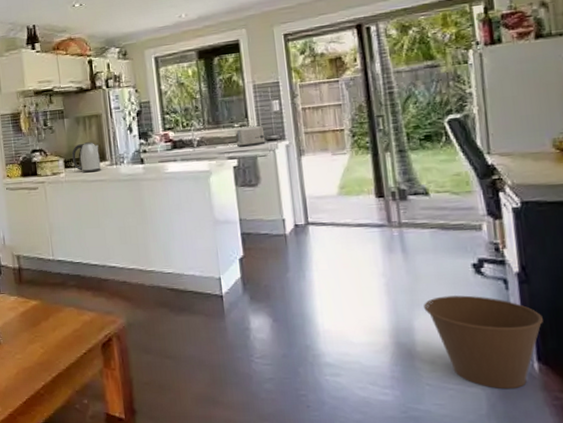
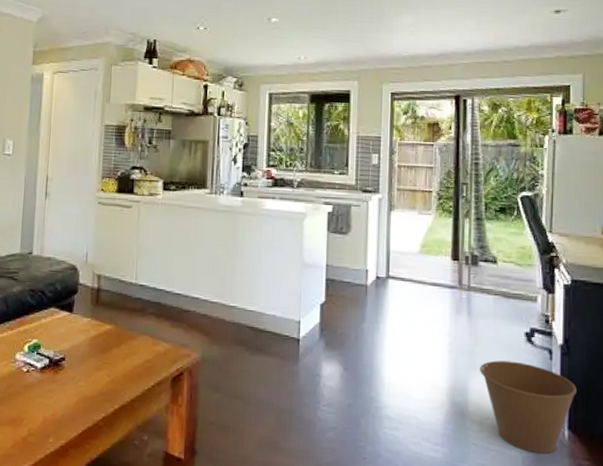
kettle: present [71,142,101,173] -> none [172,167,201,199]
toaster: present [234,126,266,147] -> none [333,175,361,195]

